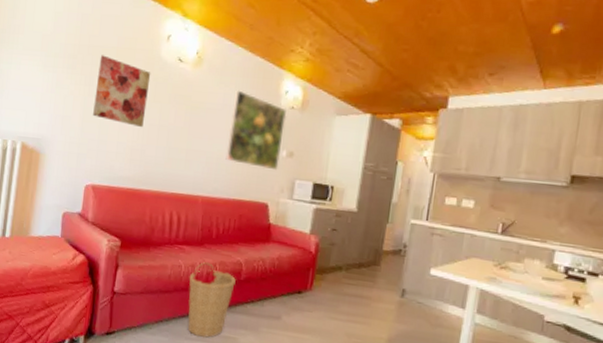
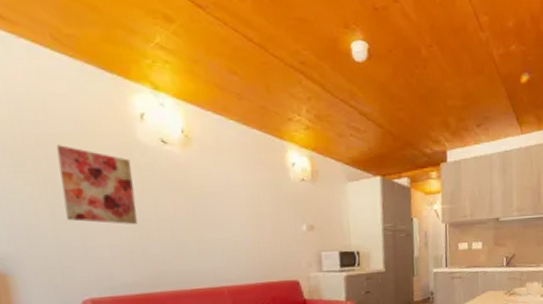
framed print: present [225,90,287,171] -> none [238,168,301,247]

